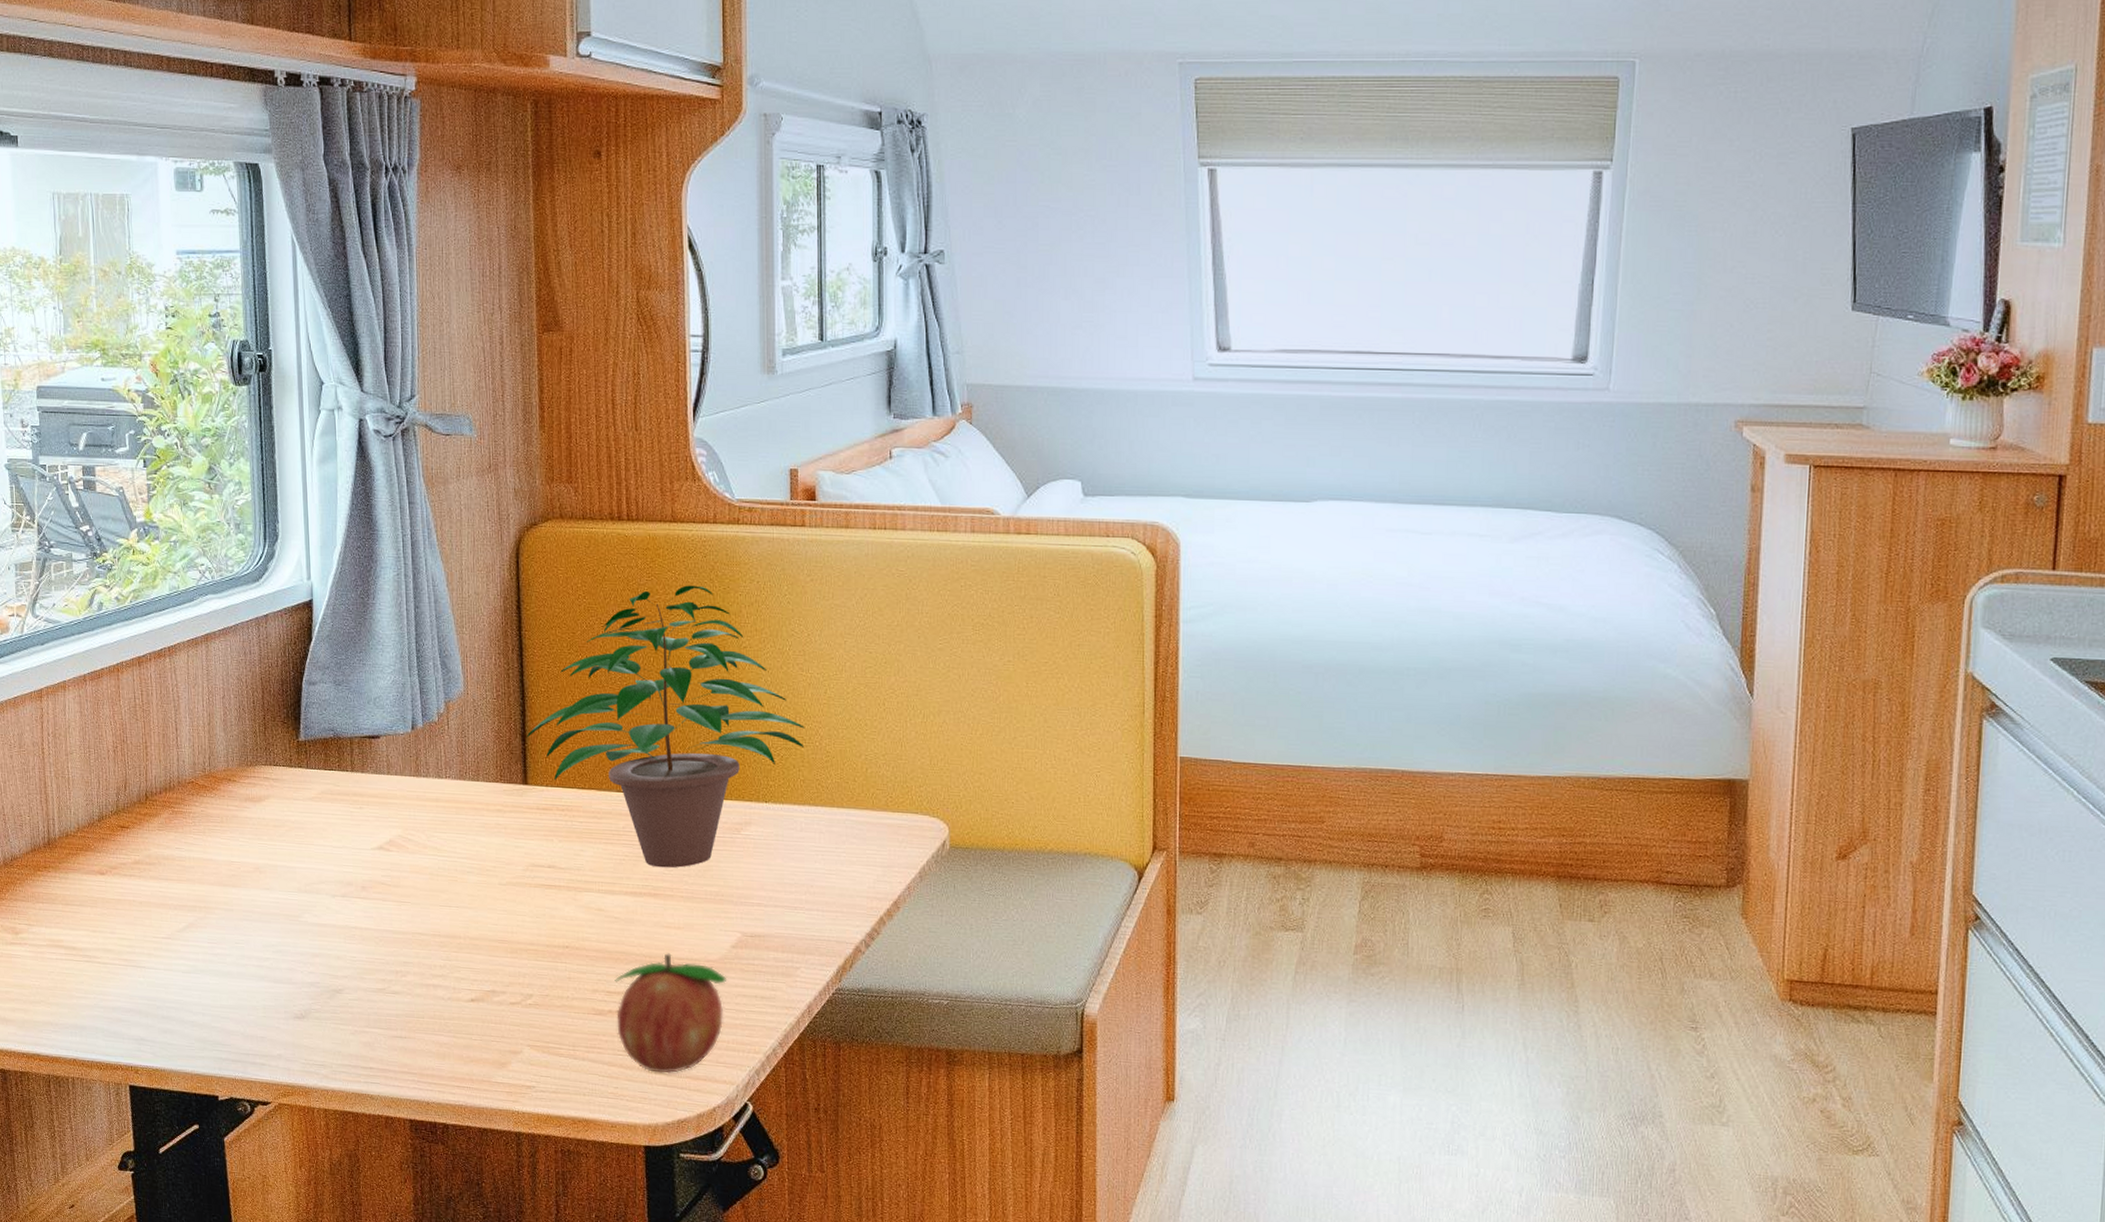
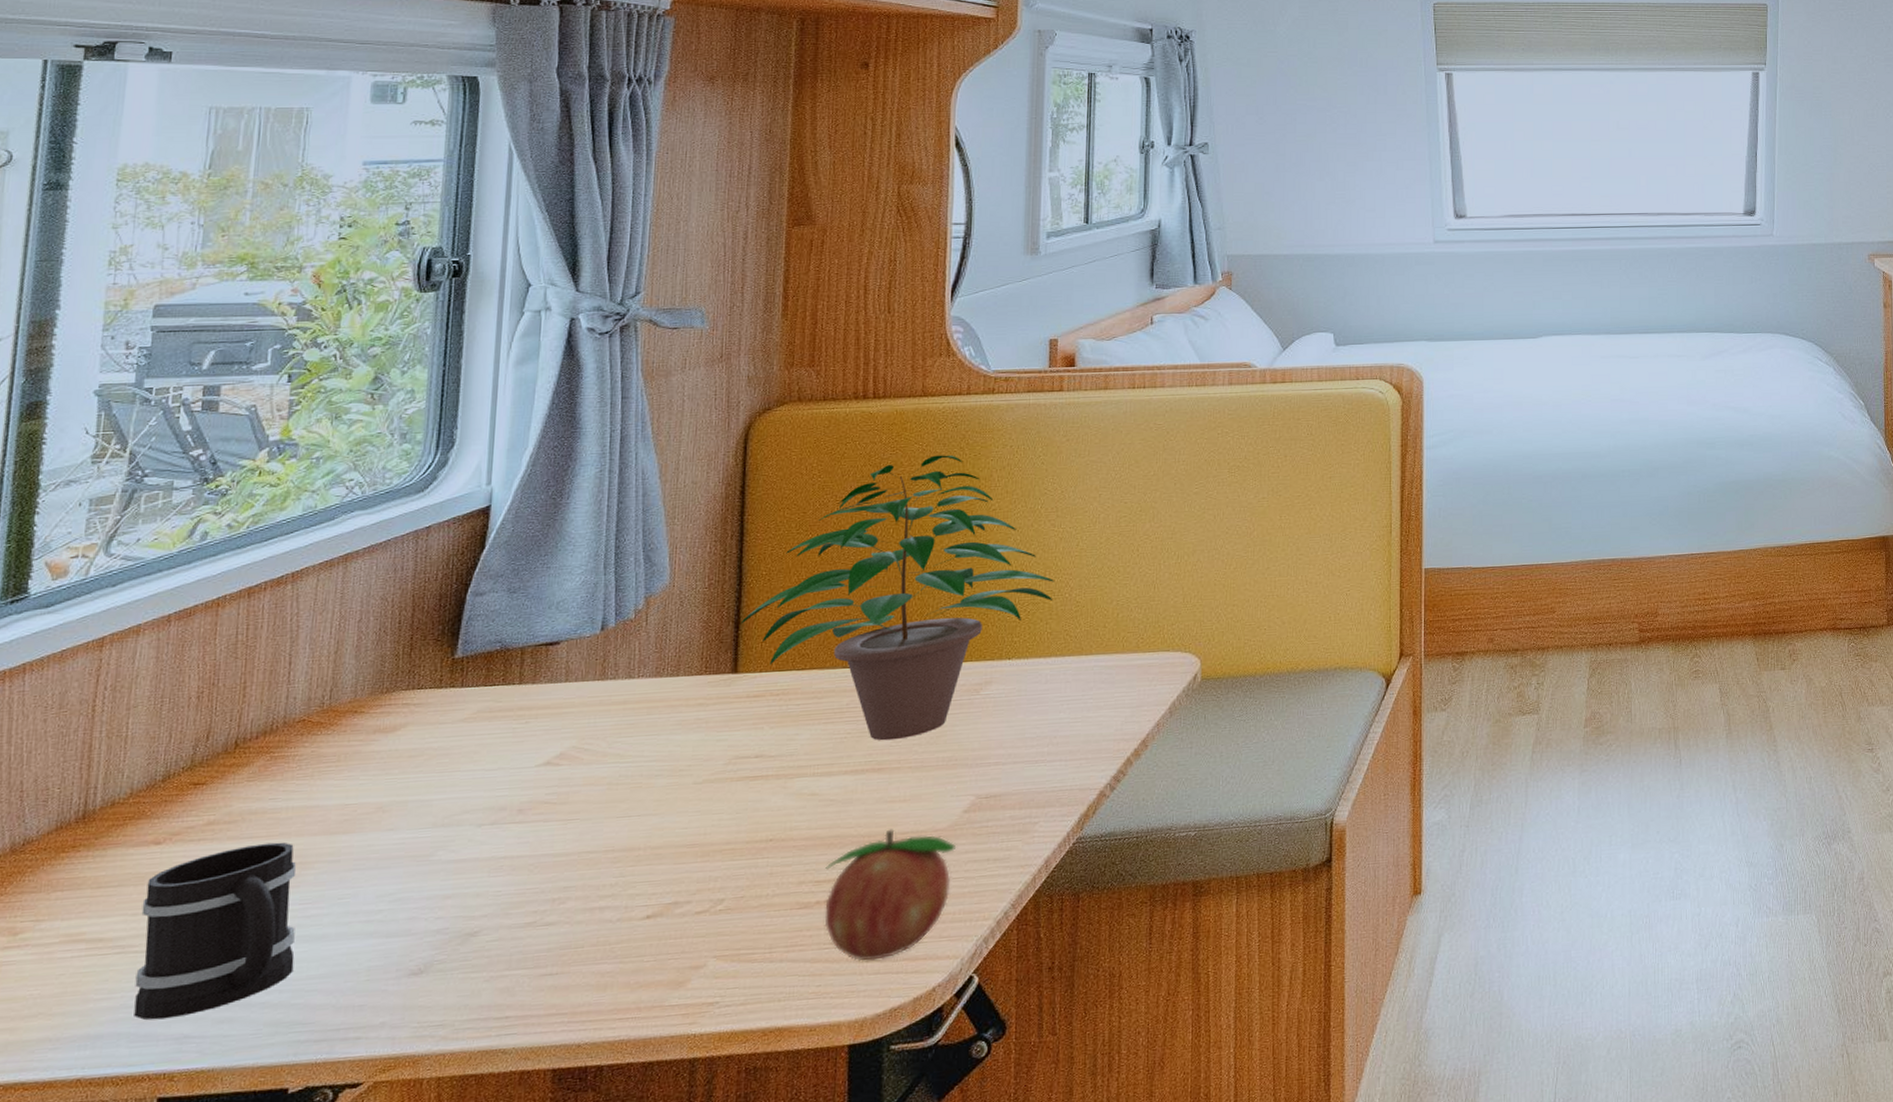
mug: none [98,886,210,1022] -> present [134,842,297,1020]

